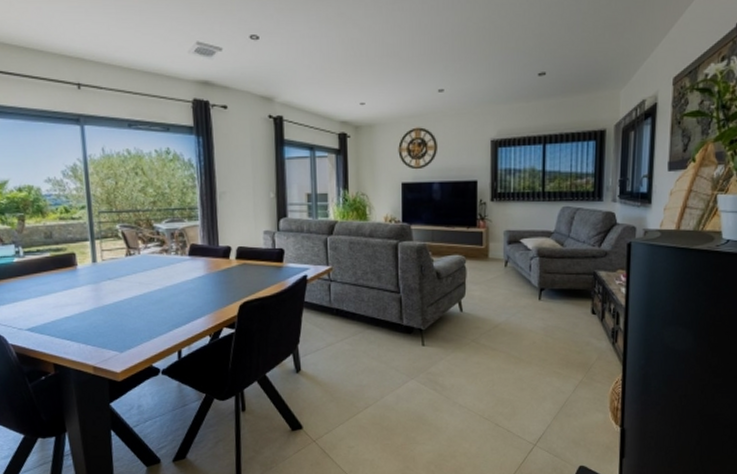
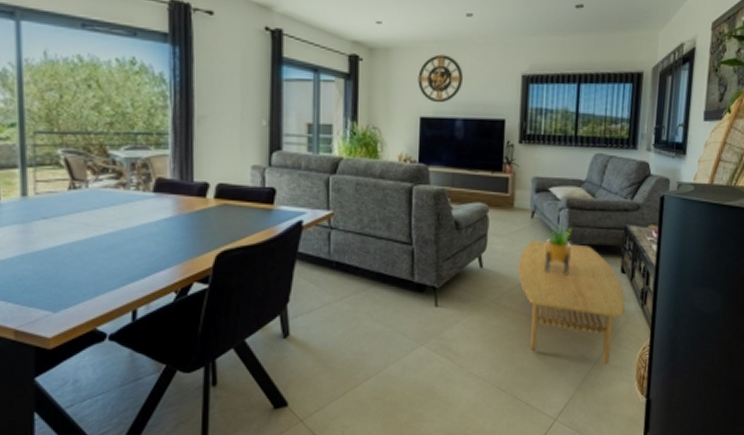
coffee table: none [494,286,597,397] -> present [518,239,625,365]
potted plant: none [519,270,543,317] -> present [545,223,572,276]

